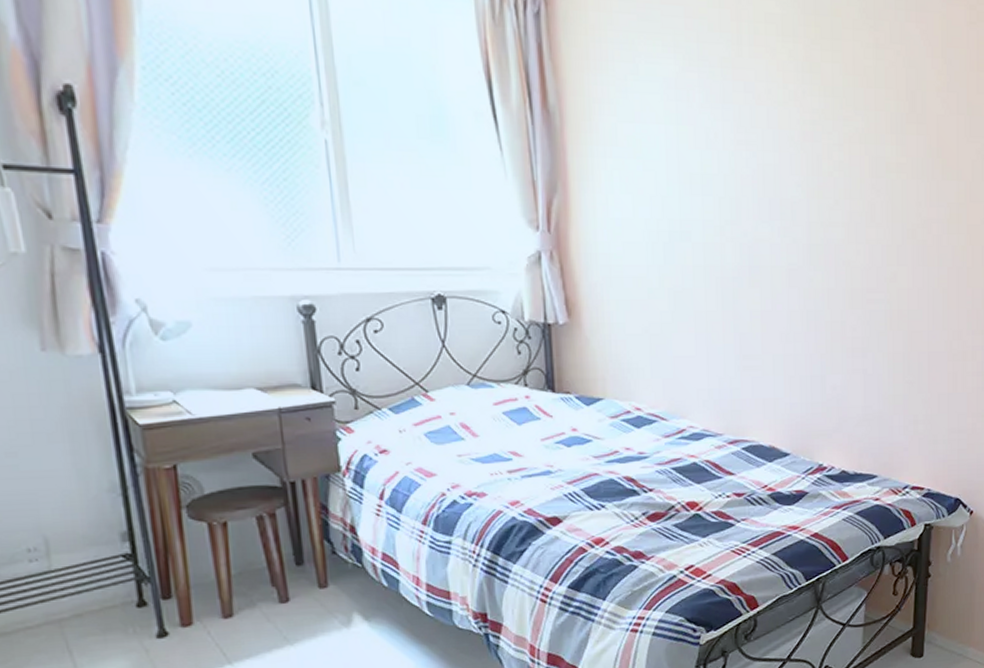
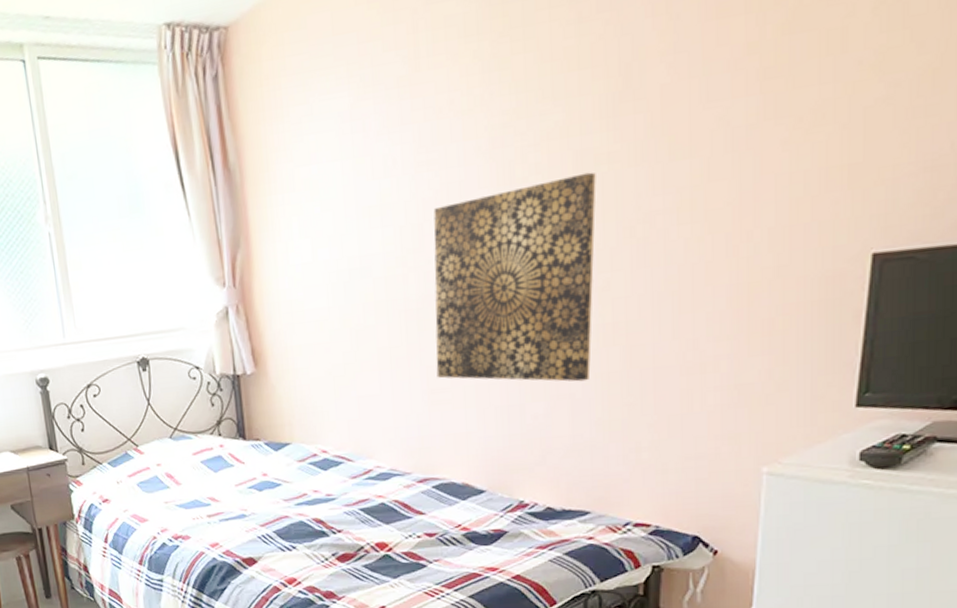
wall art: none [748,177,887,359] -> present [433,172,596,382]

